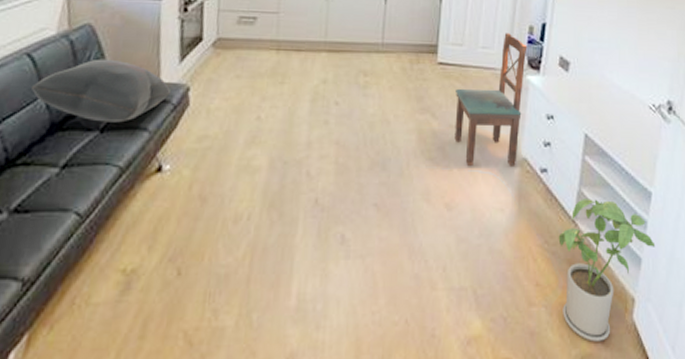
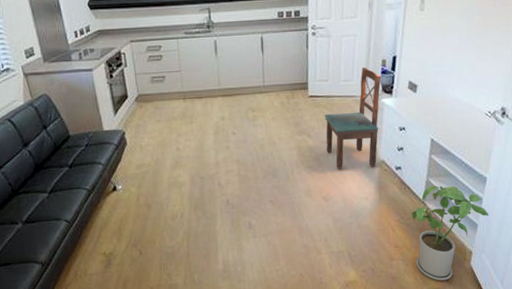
cushion: present [30,58,172,123] -> none [16,117,113,161]

